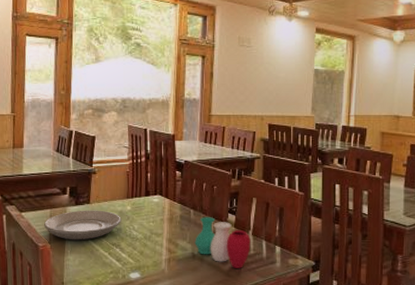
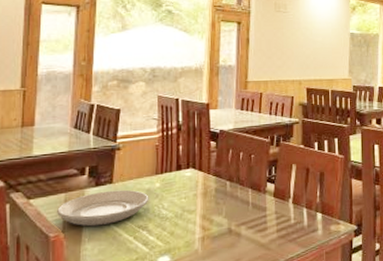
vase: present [195,217,251,268] -> none [231,188,291,241]

